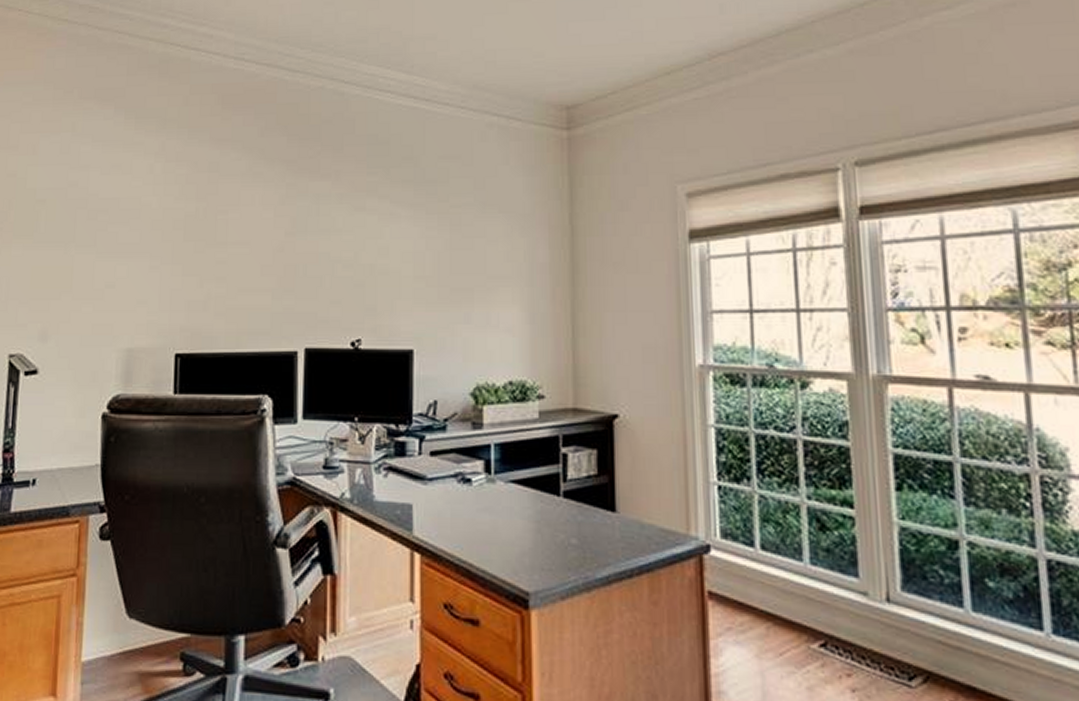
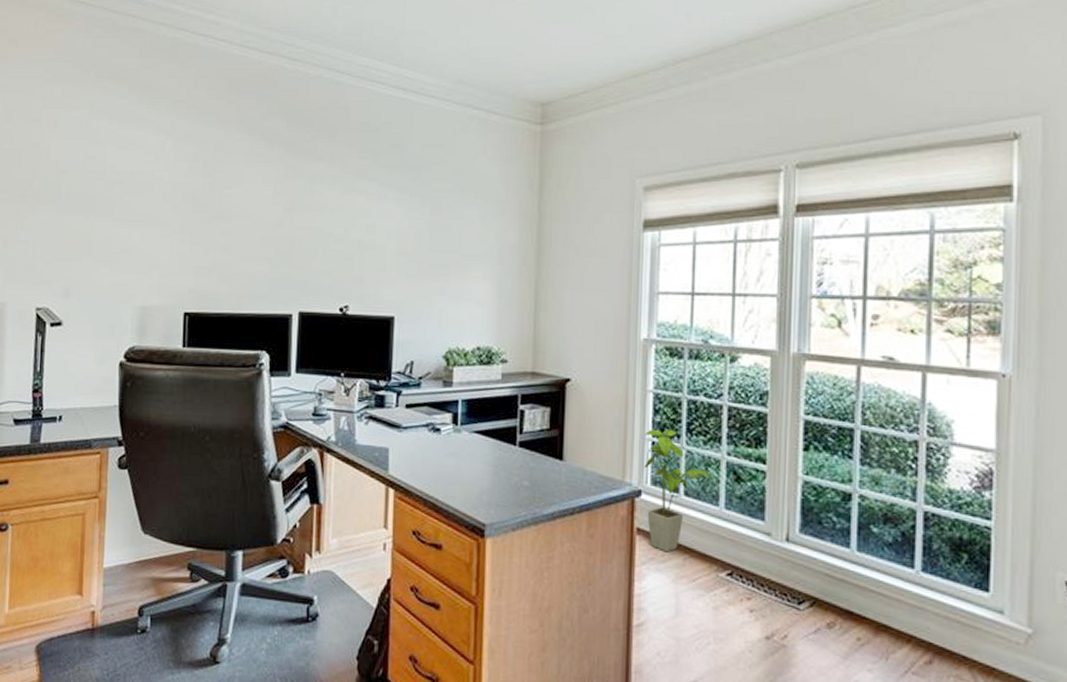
house plant: none [709,471,792,620] -> present [644,429,712,552]

